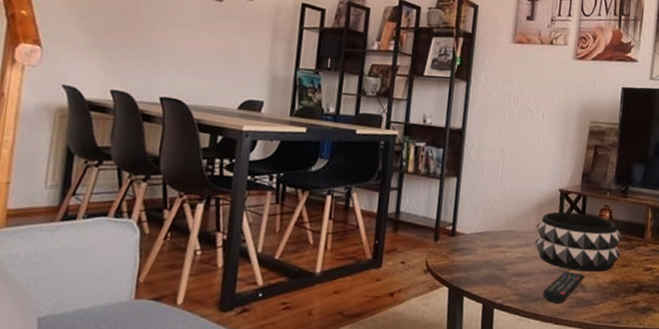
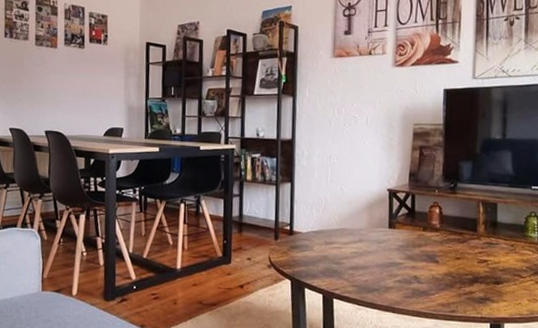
decorative bowl: present [535,211,623,272] -> none [367,210,454,265]
remote control: present [543,271,585,303] -> none [378,264,419,294]

